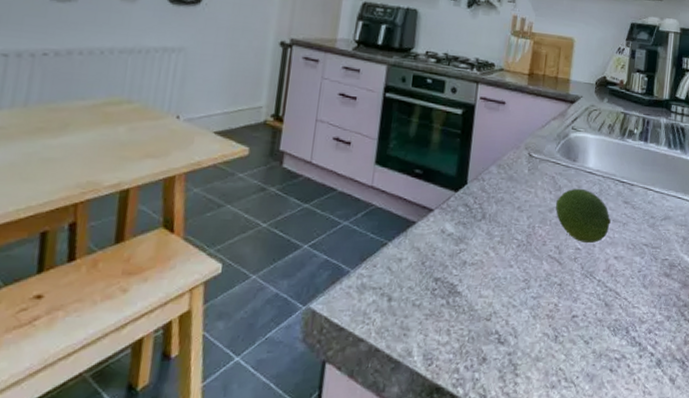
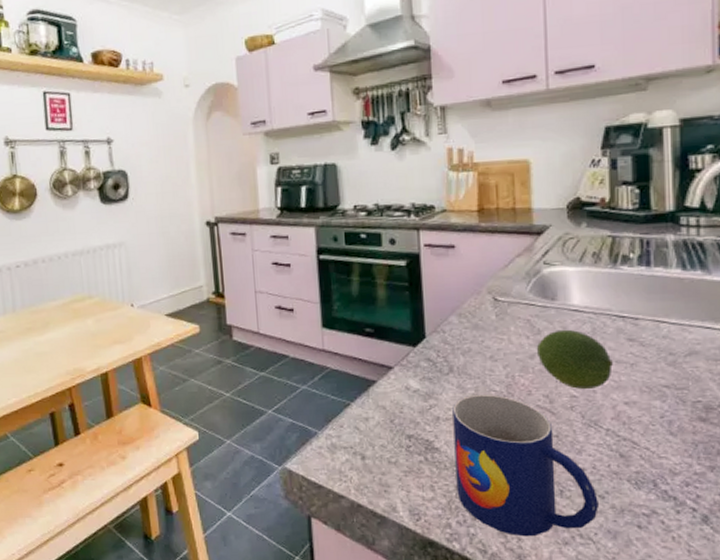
mug: none [469,241,584,381] -> present [452,394,600,537]

